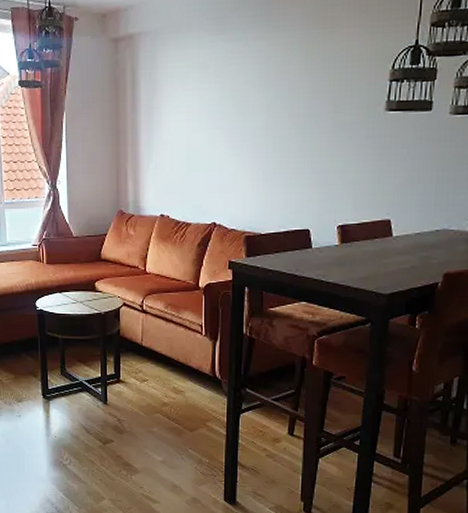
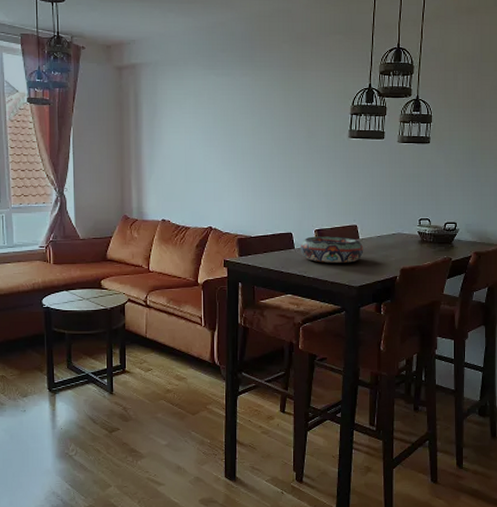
decorative bowl: none [319,233,398,265] -> present [301,236,364,263]

